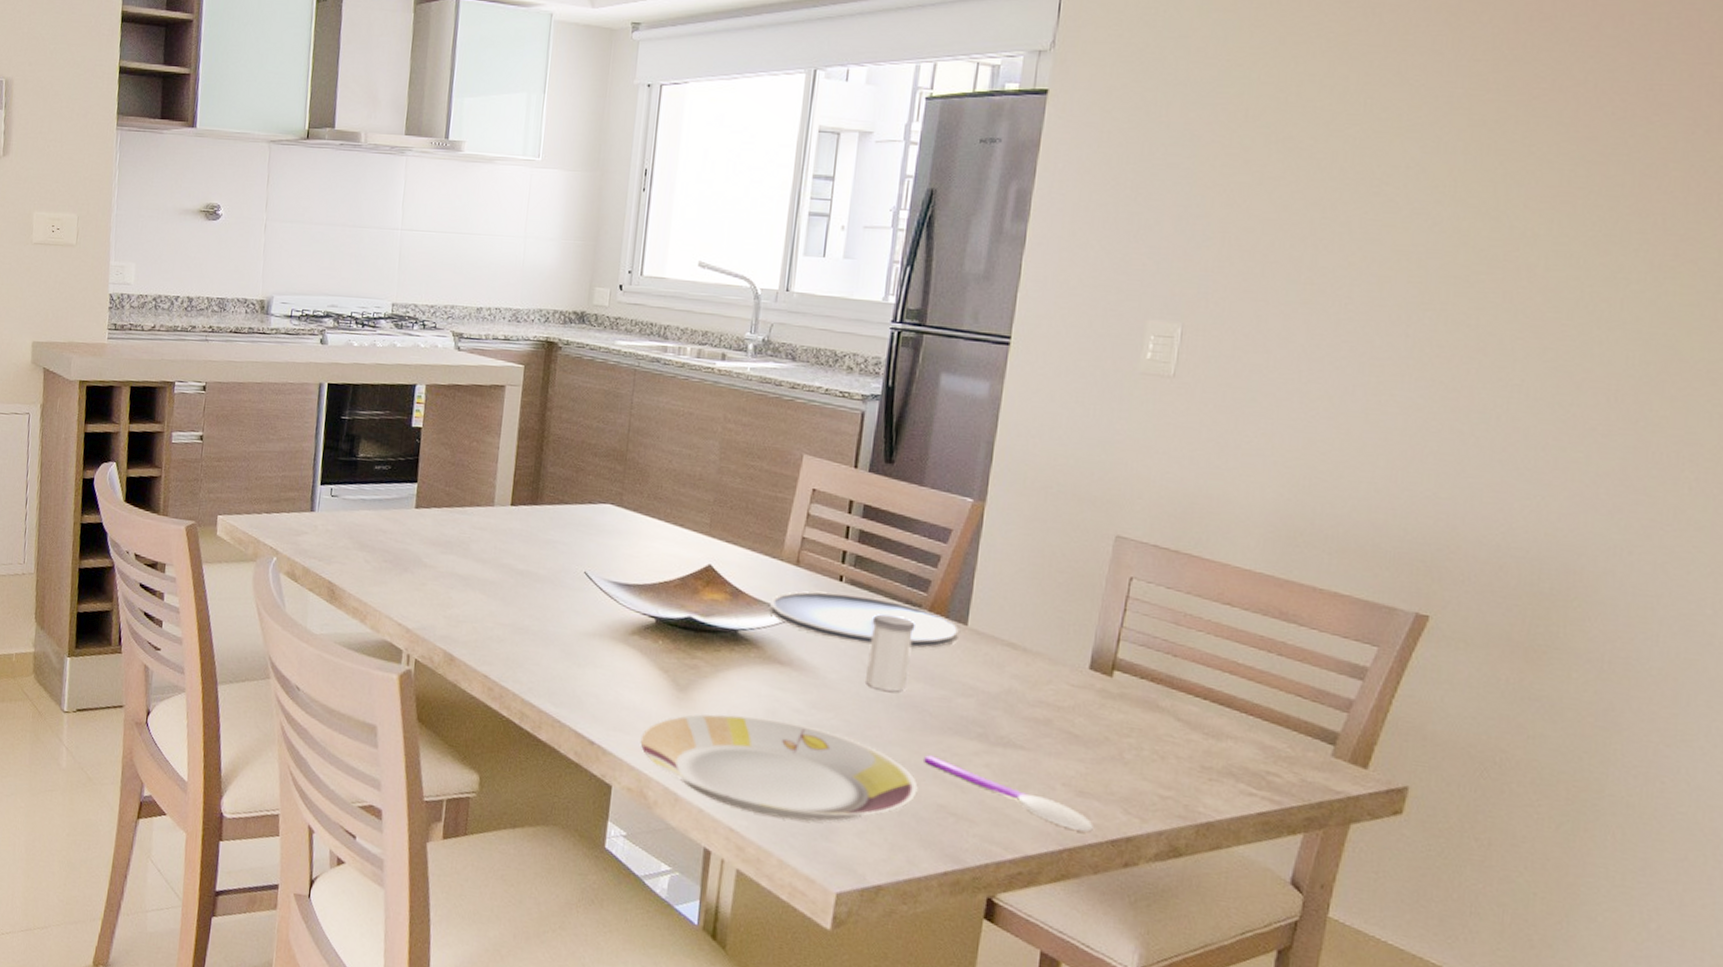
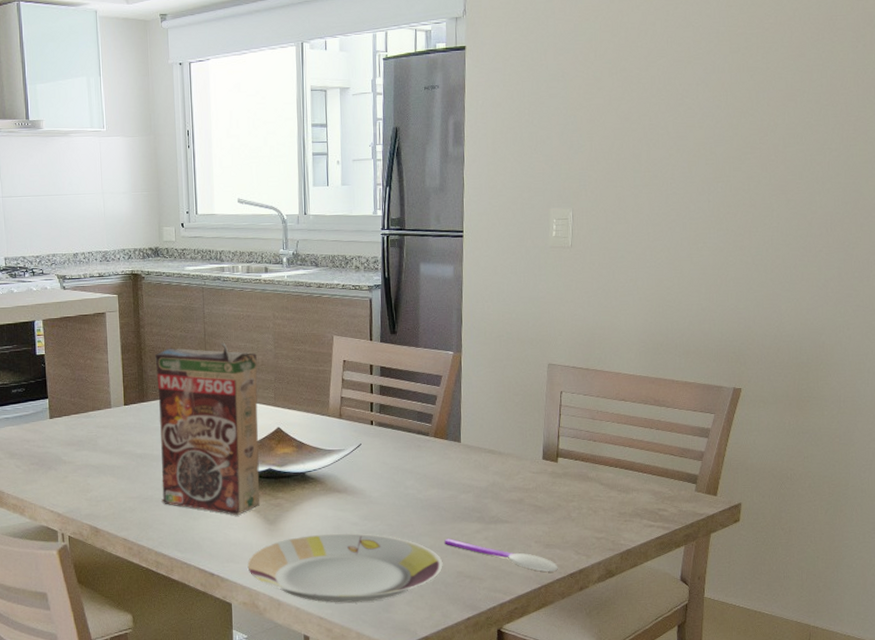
cereal box: none [540,440,694,672] -> present [155,342,260,516]
plate: present [769,591,959,649] -> none [325,433,456,468]
salt shaker: present [866,613,917,692] -> none [397,443,427,498]

